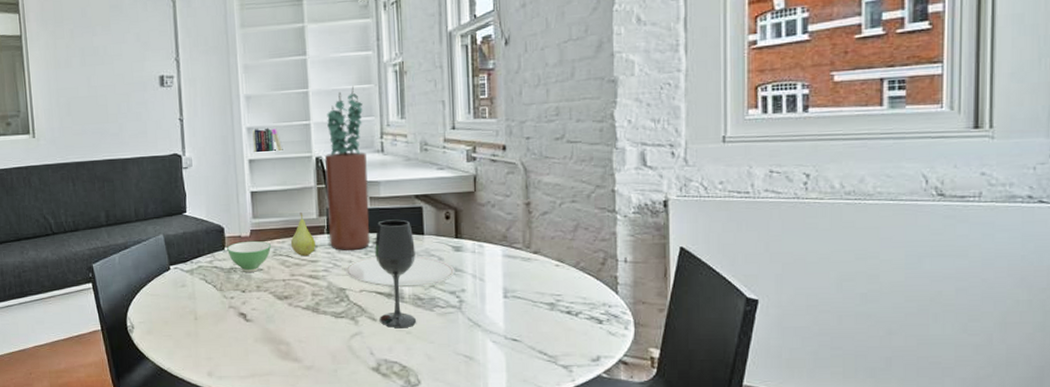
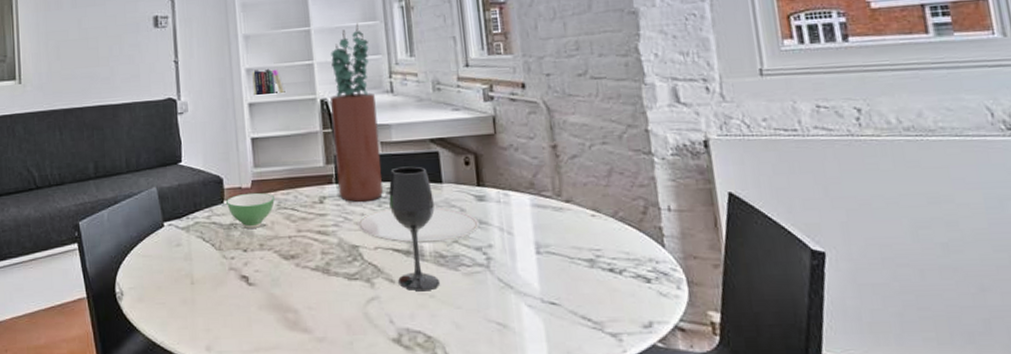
fruit: present [290,213,315,257] -> none [295,160,324,210]

